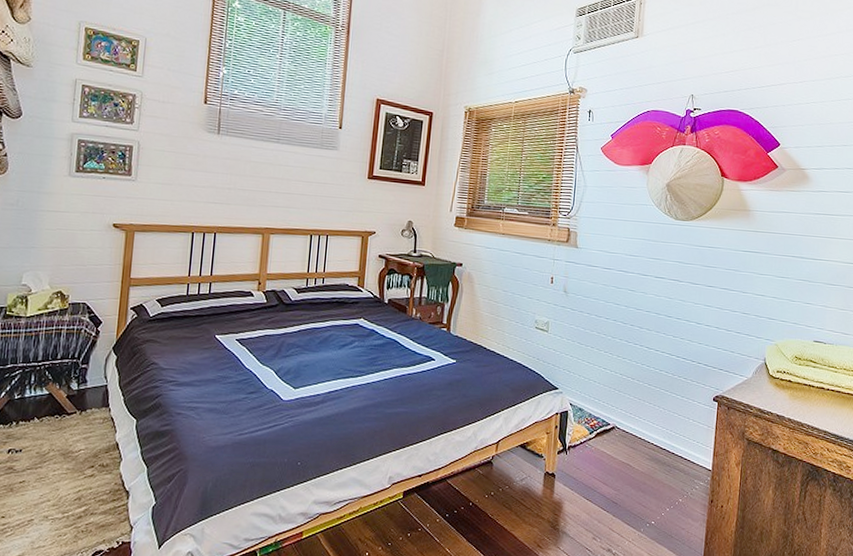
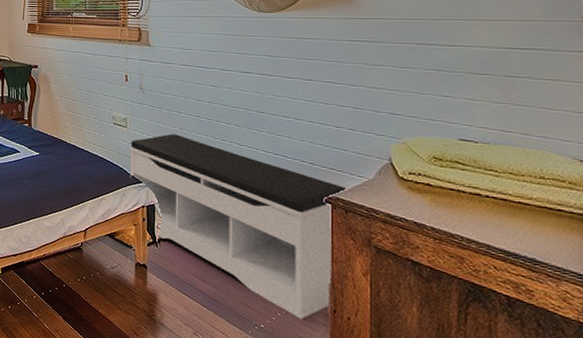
bench: none [547,338,731,512] -> present [130,134,347,320]

